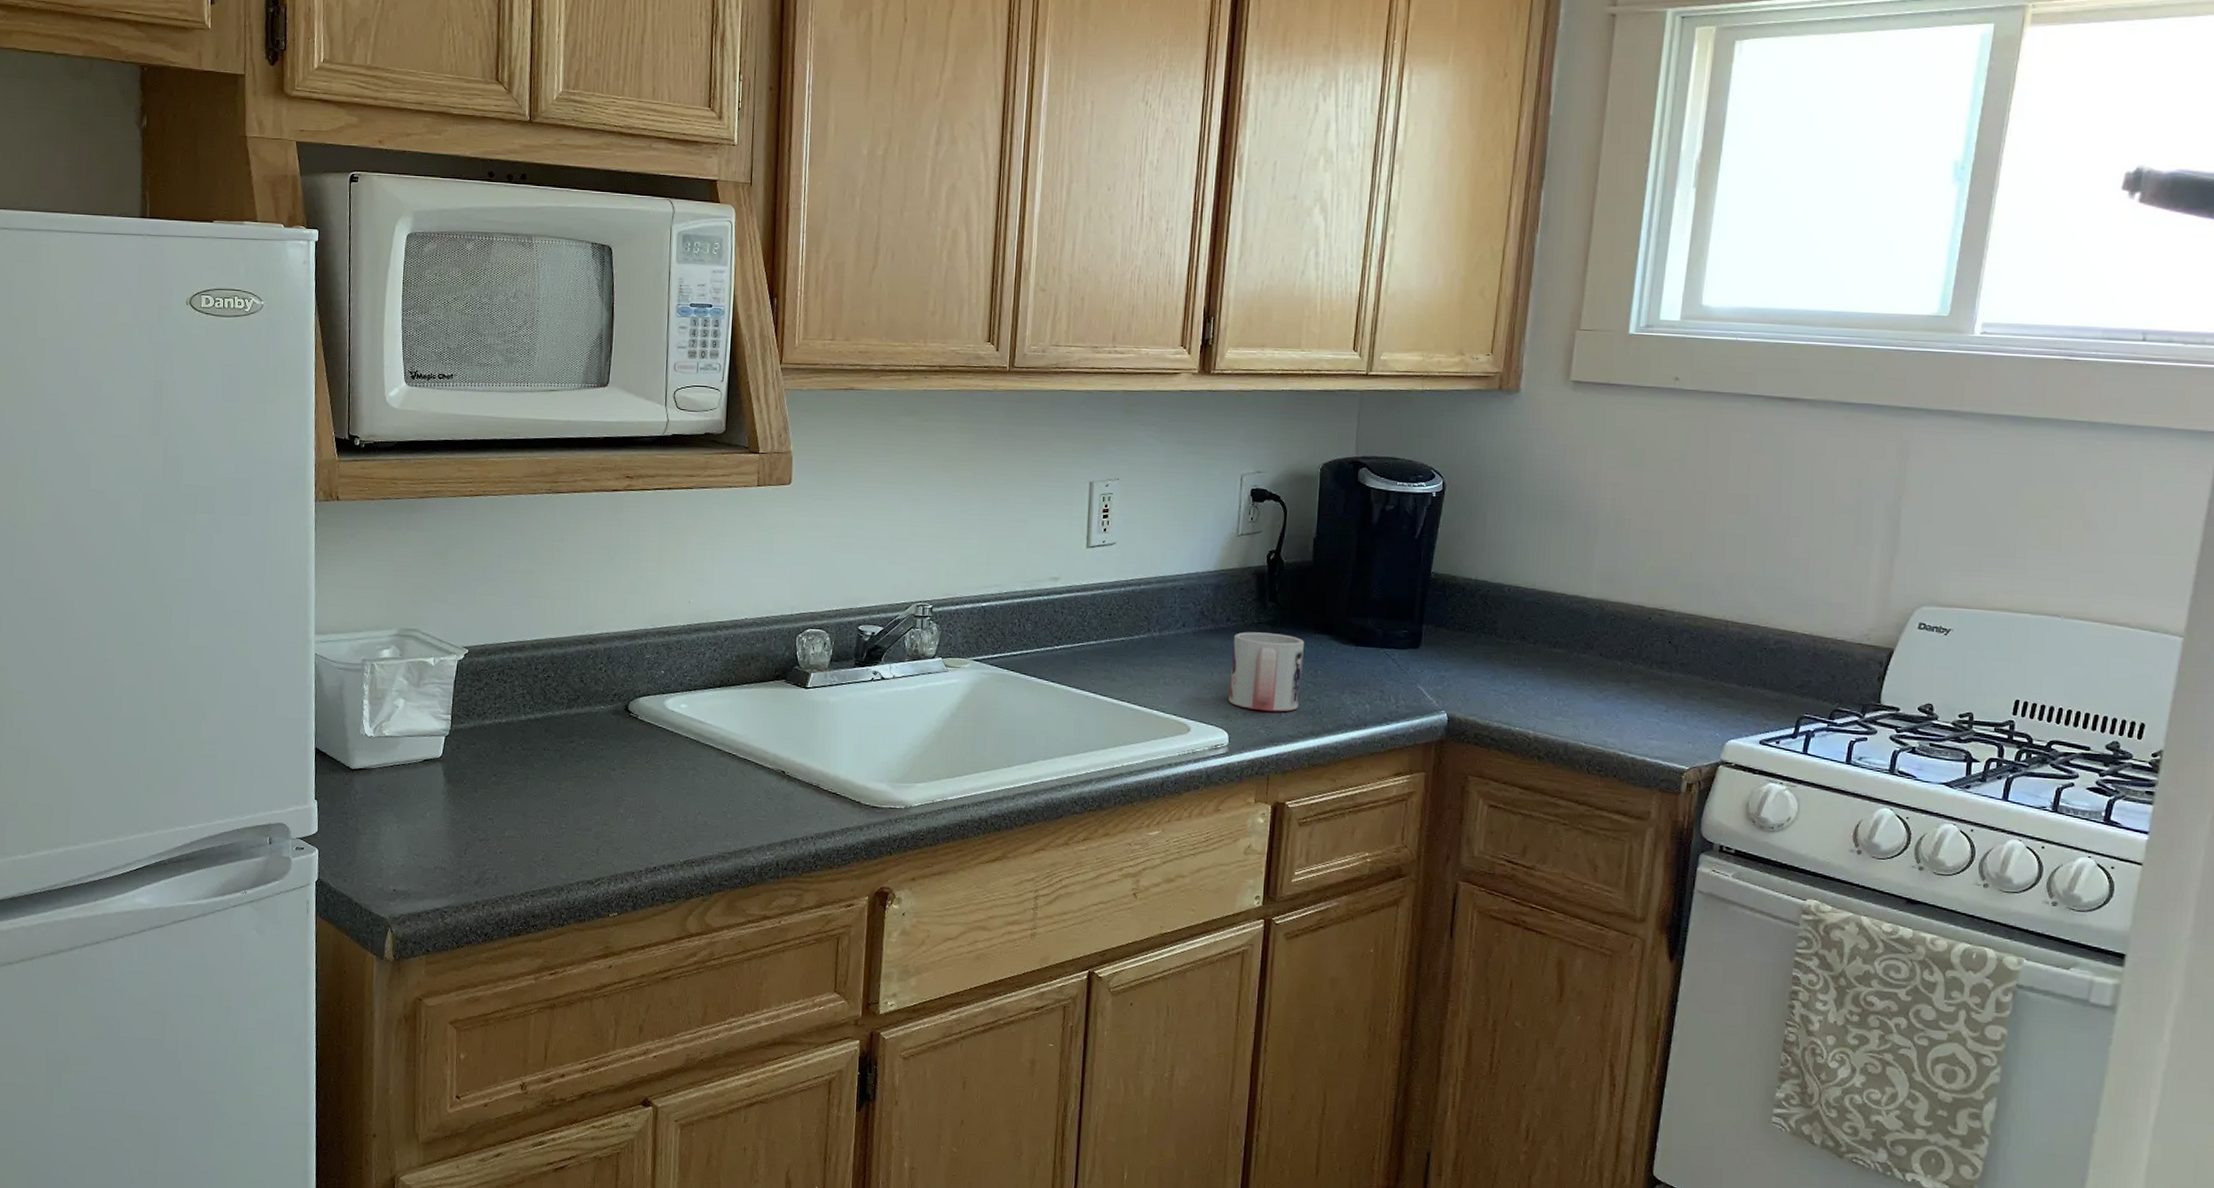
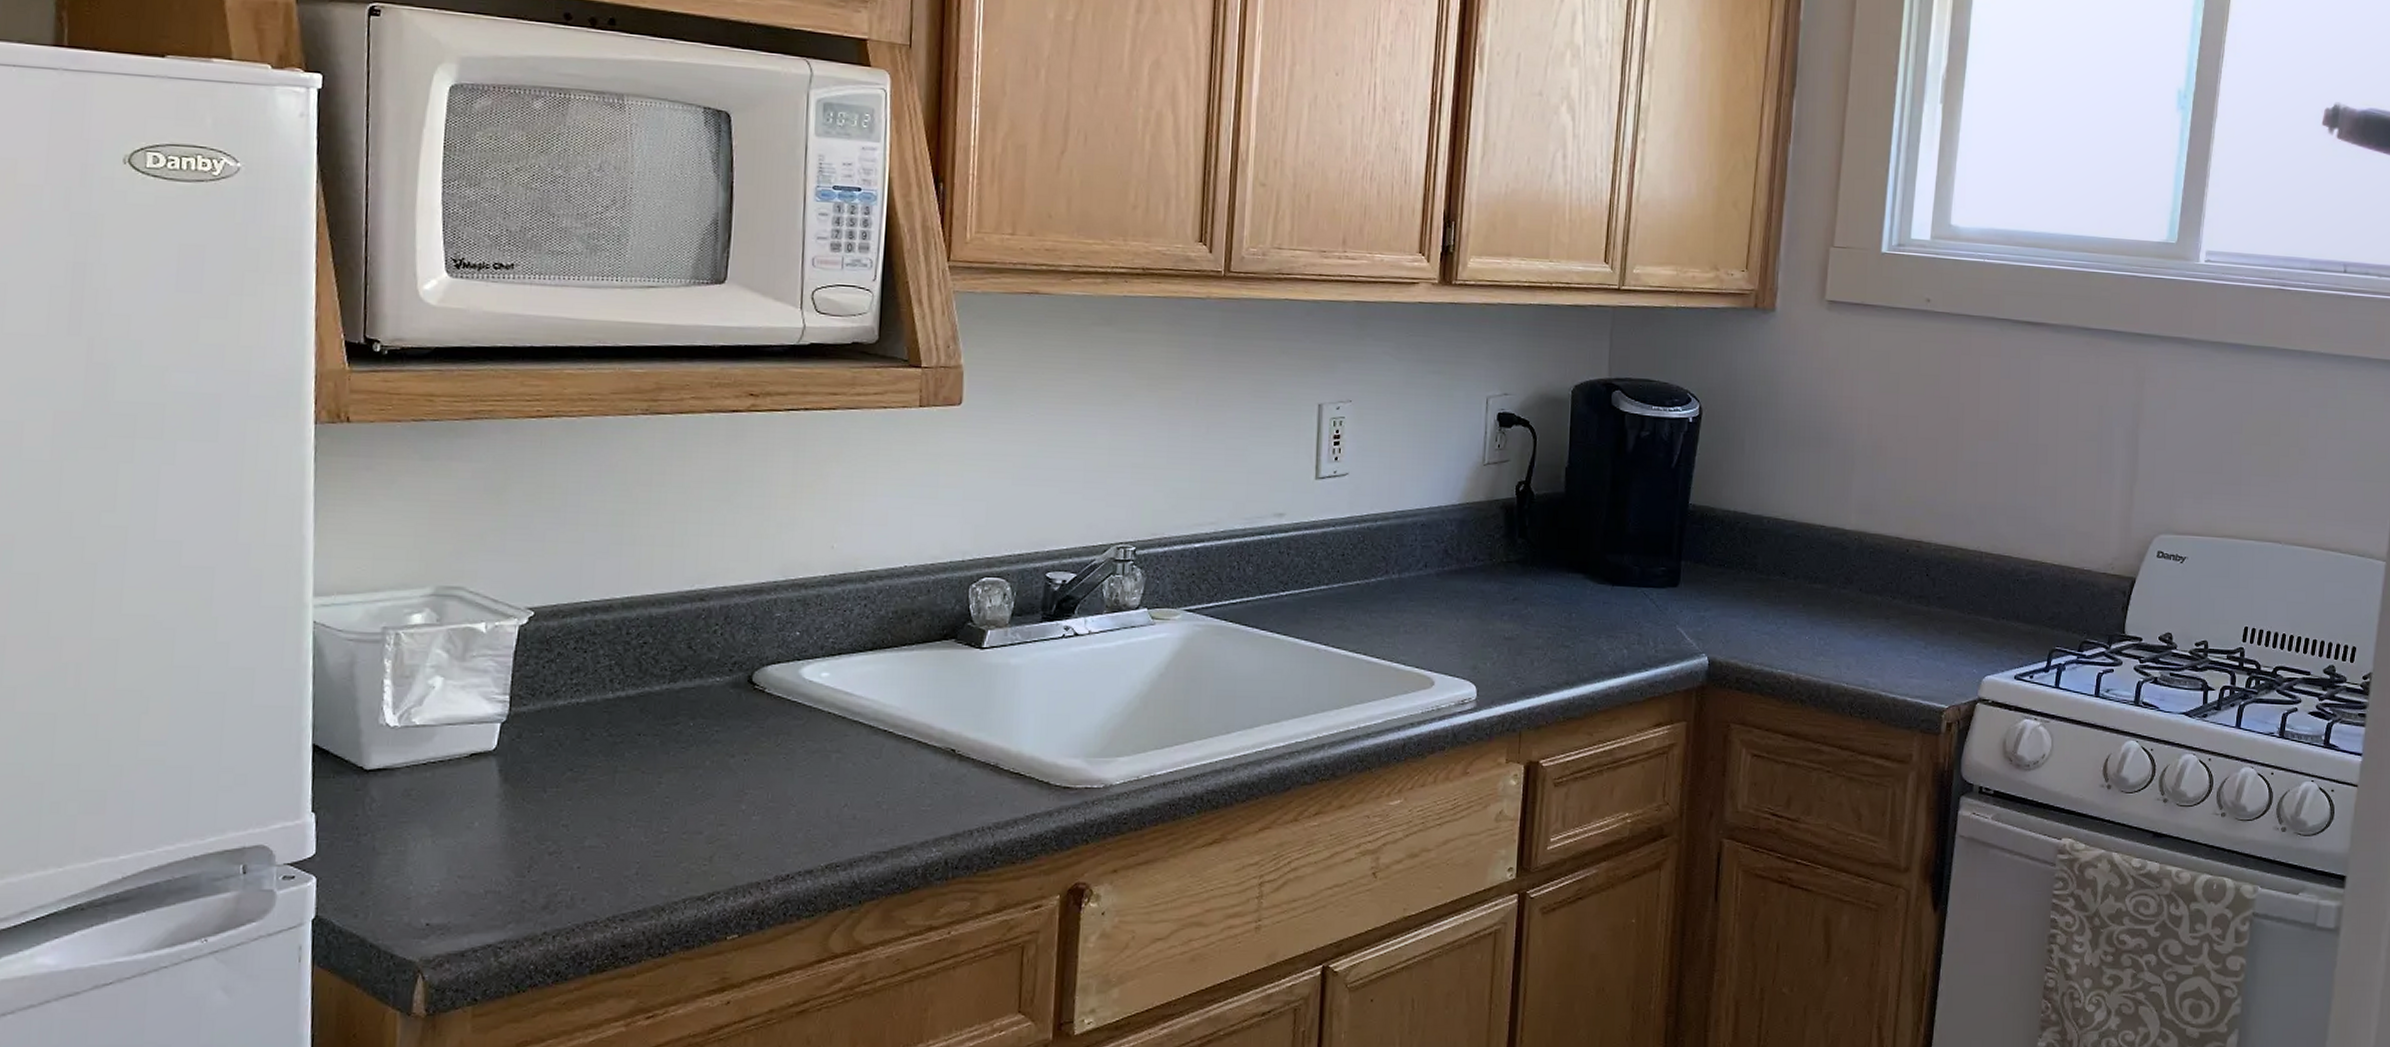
mug: present [1228,632,1304,712] -> none [1476,572,1557,661]

